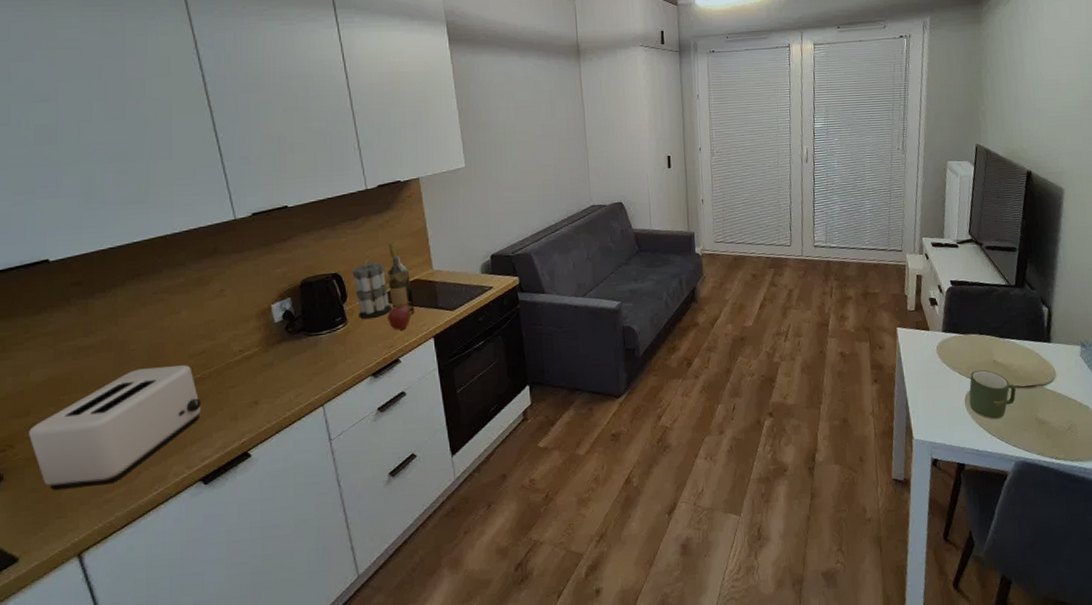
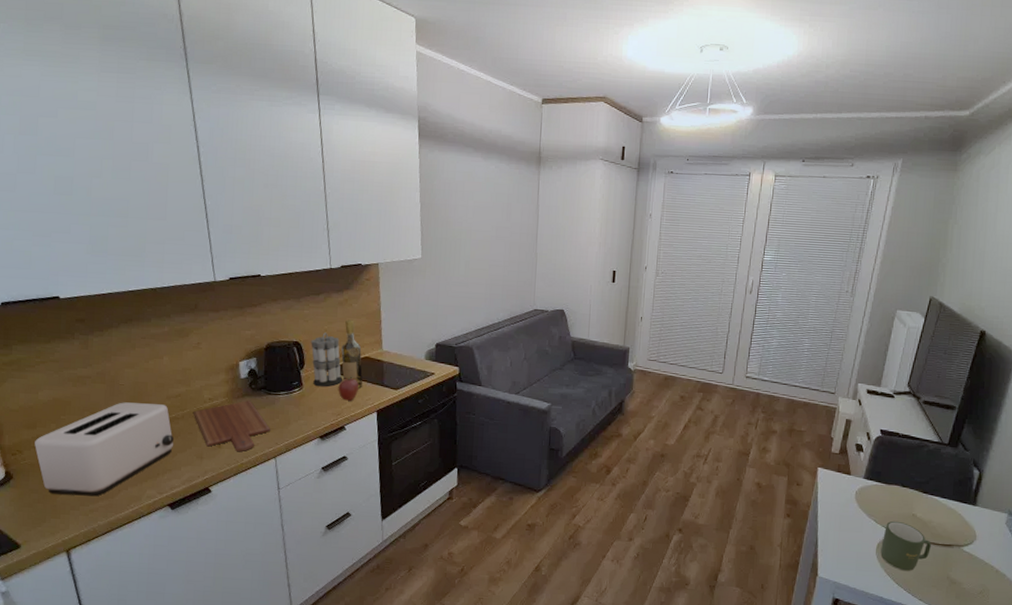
cutting board: none [221,346,314,406] -> present [192,400,270,452]

